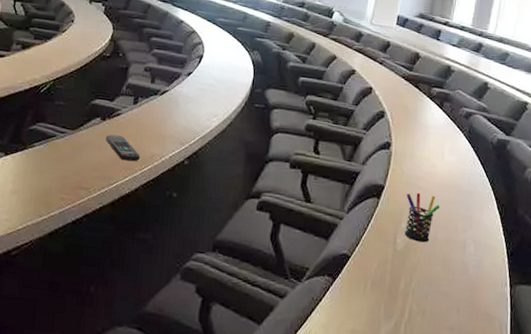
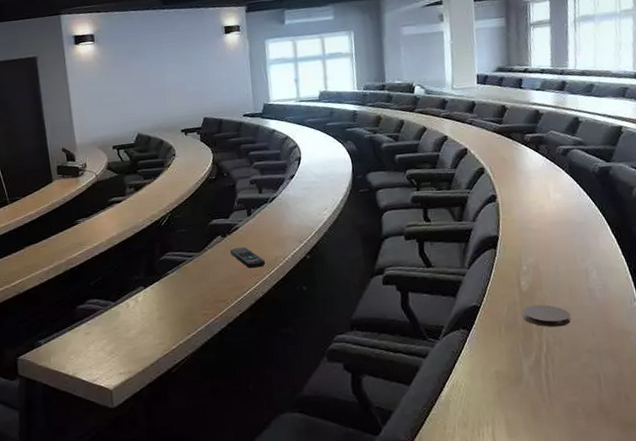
coaster: none [391,266,440,297] -> present [522,304,571,328]
pen holder: present [404,192,440,243] -> none [521,234,556,280]

